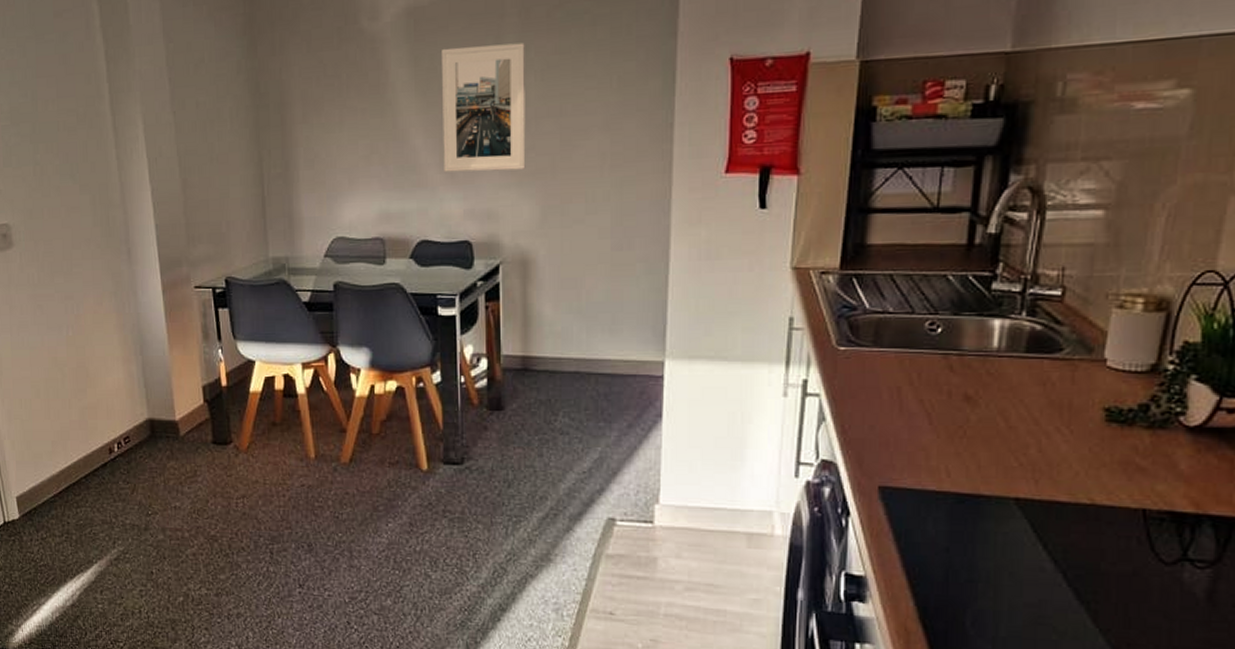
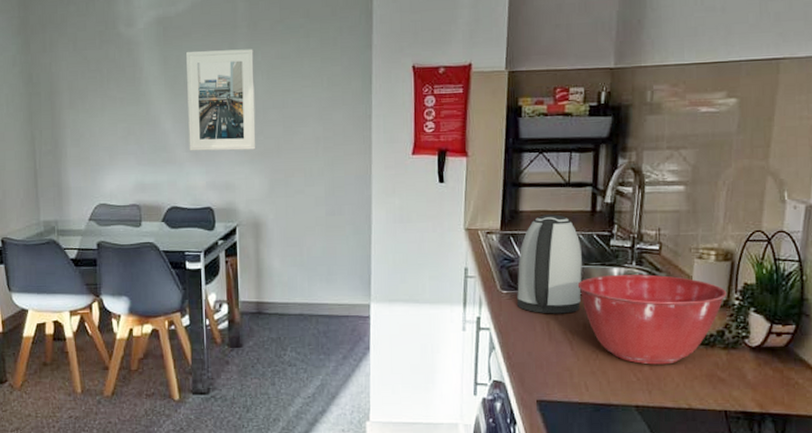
kettle: none [858,249,951,378] -> present [517,214,582,314]
mixing bowl: none [942,328,1157,447] -> present [577,274,727,365]

